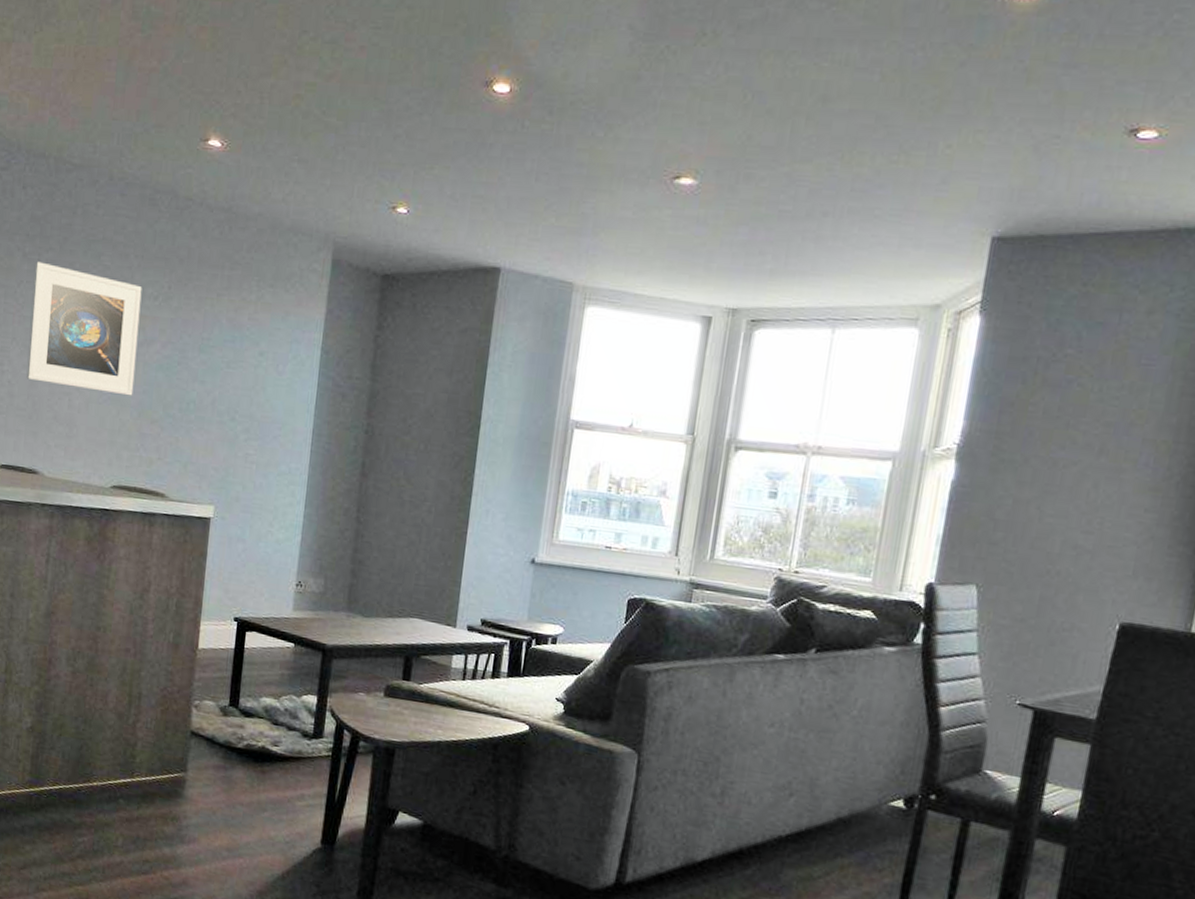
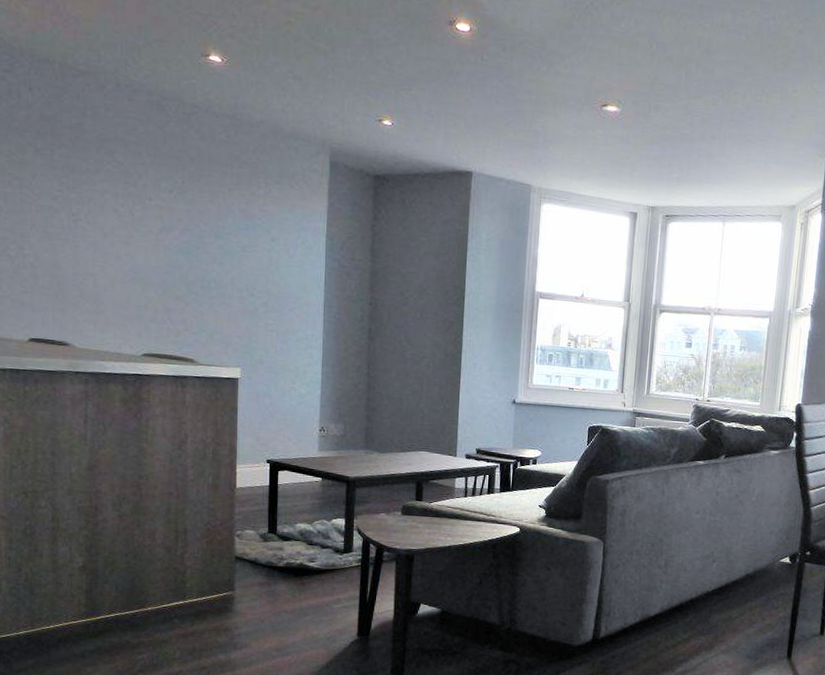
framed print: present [26,261,142,396] -> none [48,156,157,276]

